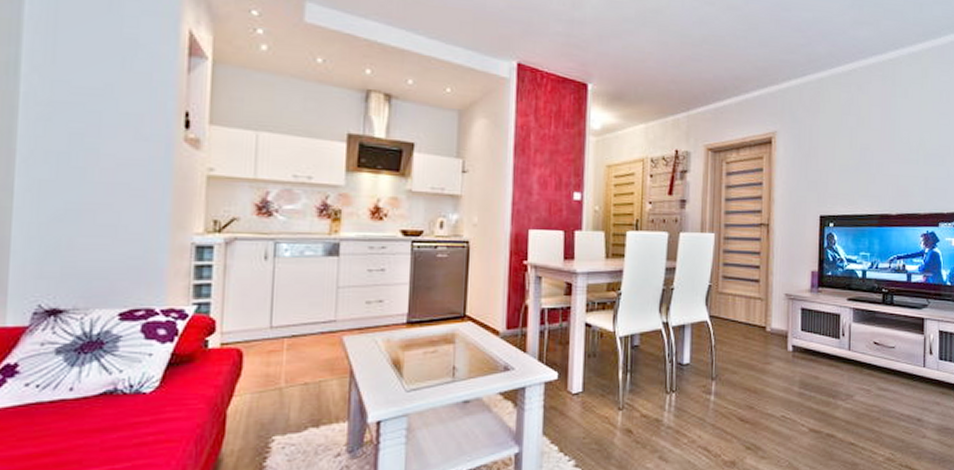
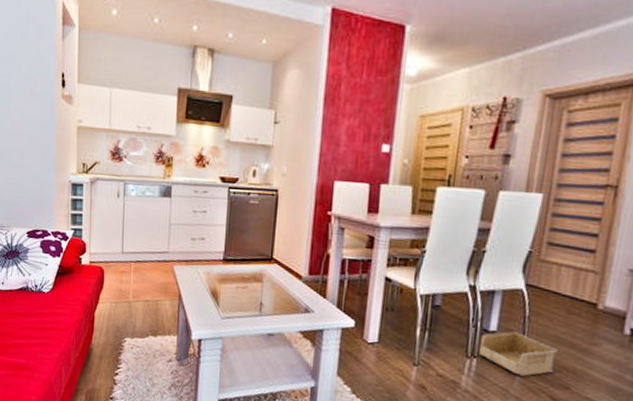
storage bin: none [677,362,741,403] -> present [479,331,558,377]

